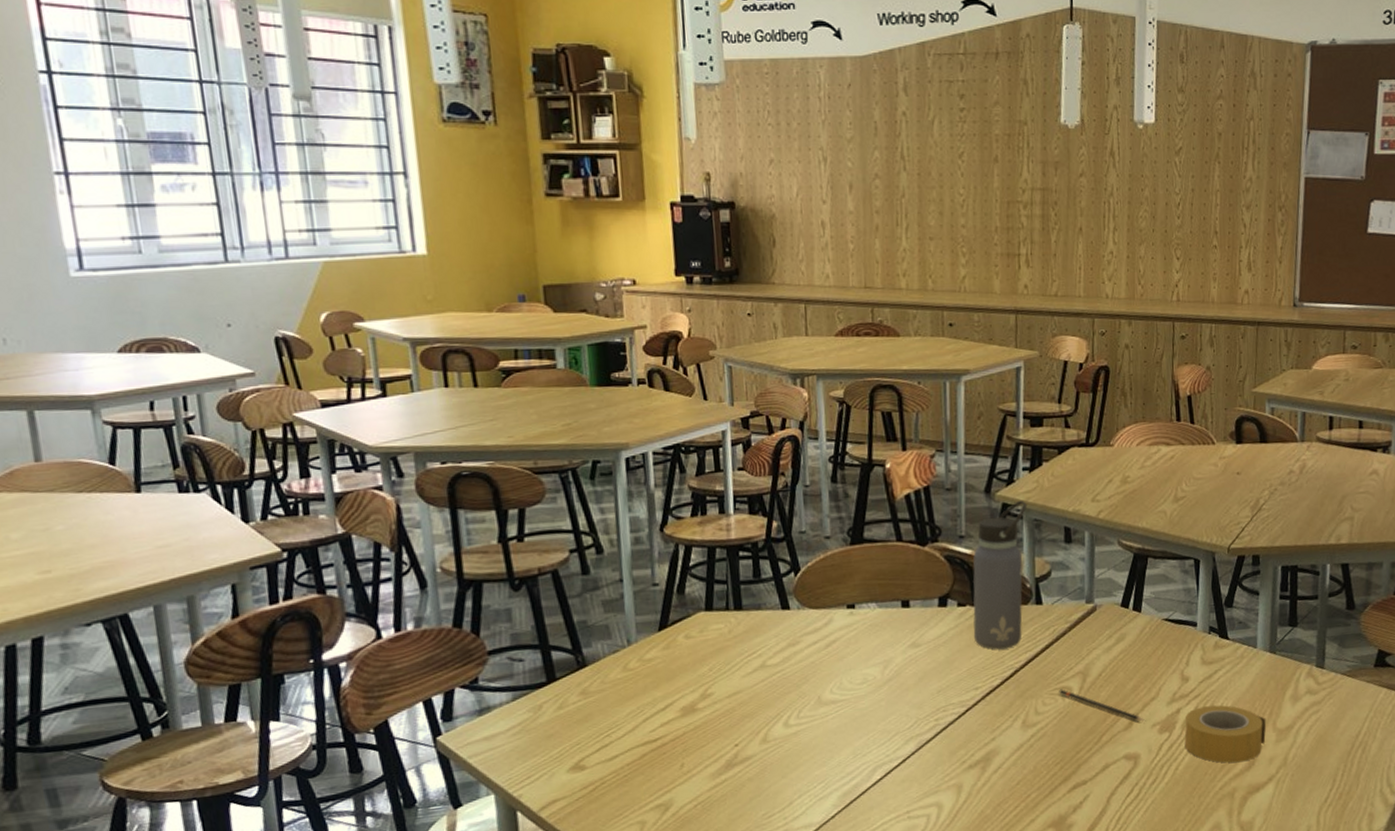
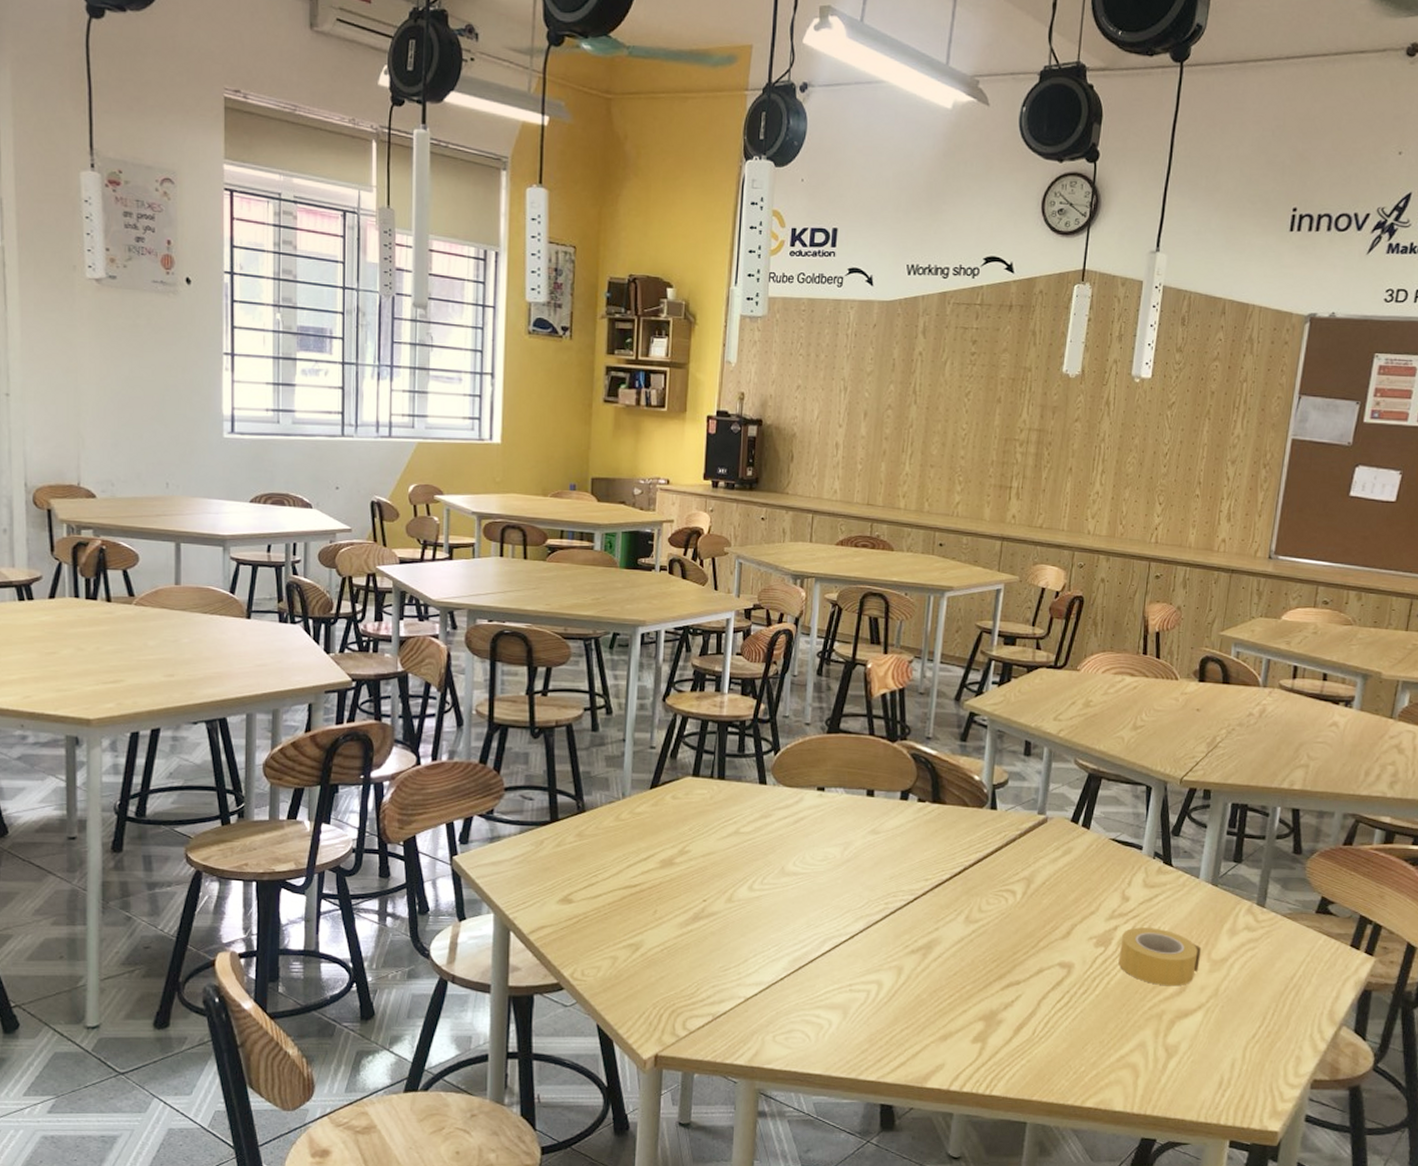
water bottle: present [973,500,1028,649] -> none [929,711,993,846]
pencil: present [1059,689,1146,722] -> none [1003,891,1083,933]

